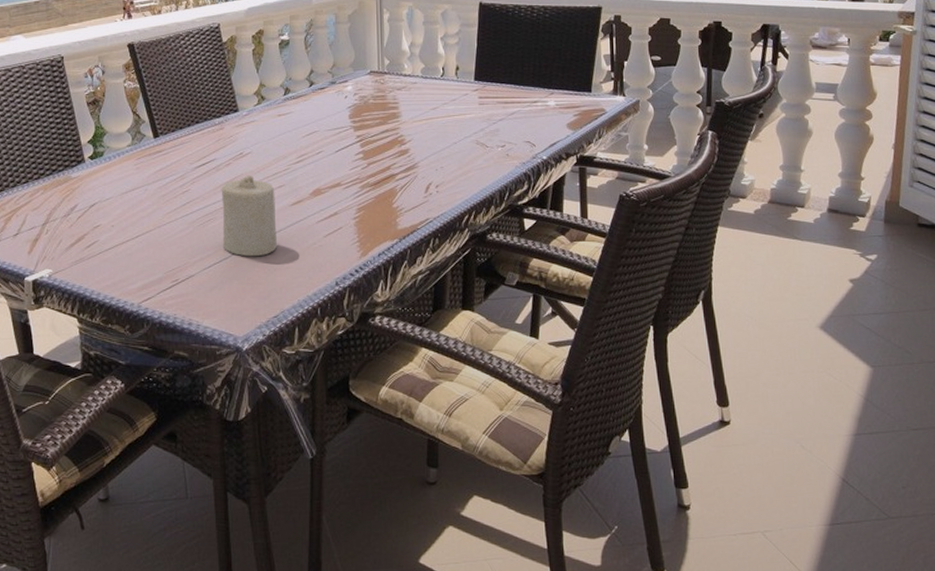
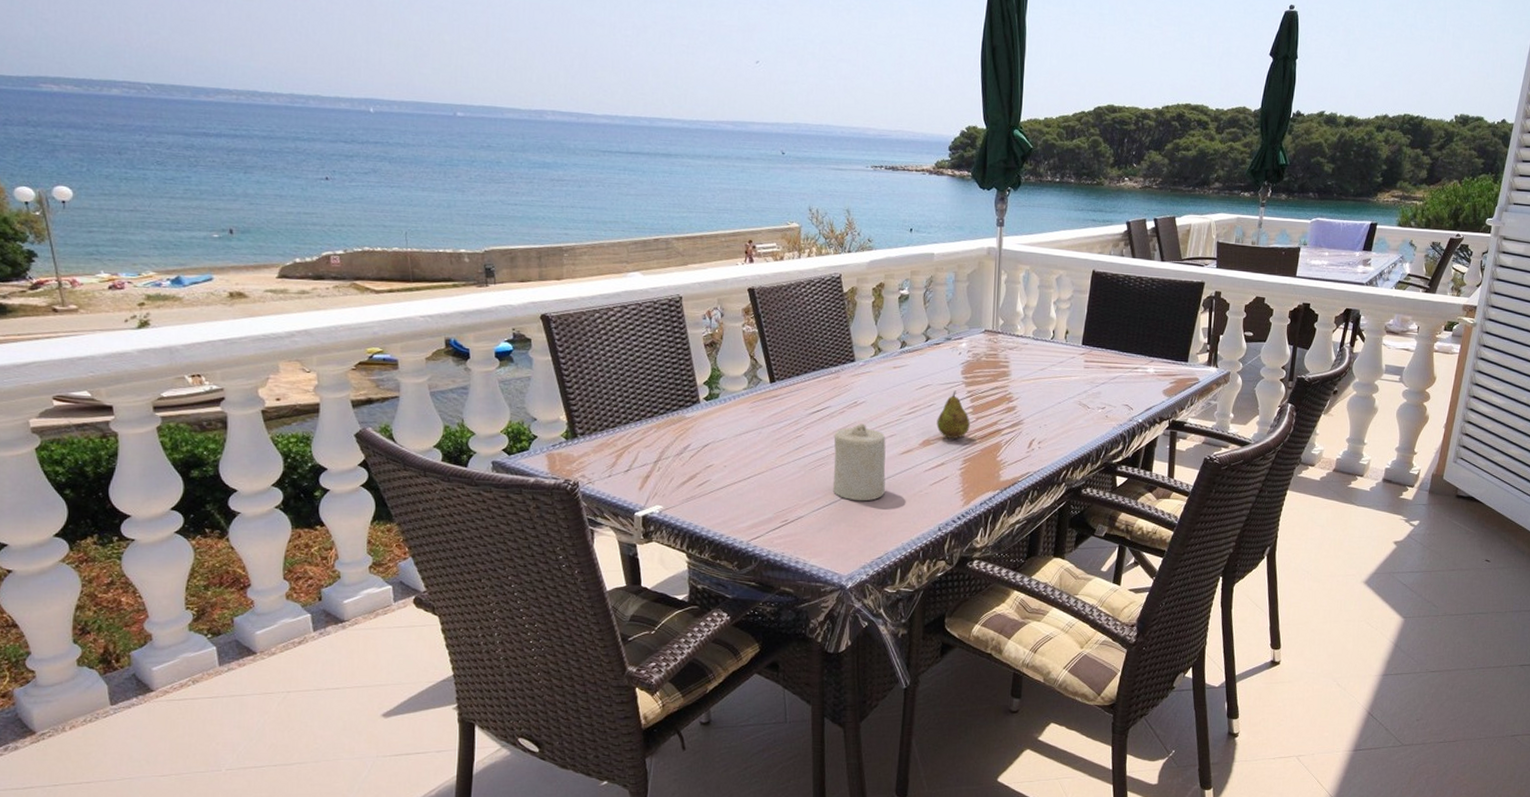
fruit: none [326,136,362,186] -> present [936,390,970,439]

